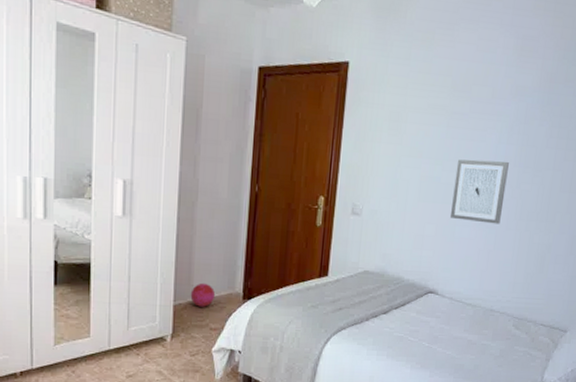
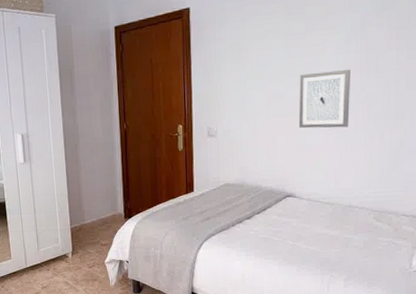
ball: present [190,282,216,307] -> none [82,208,103,228]

